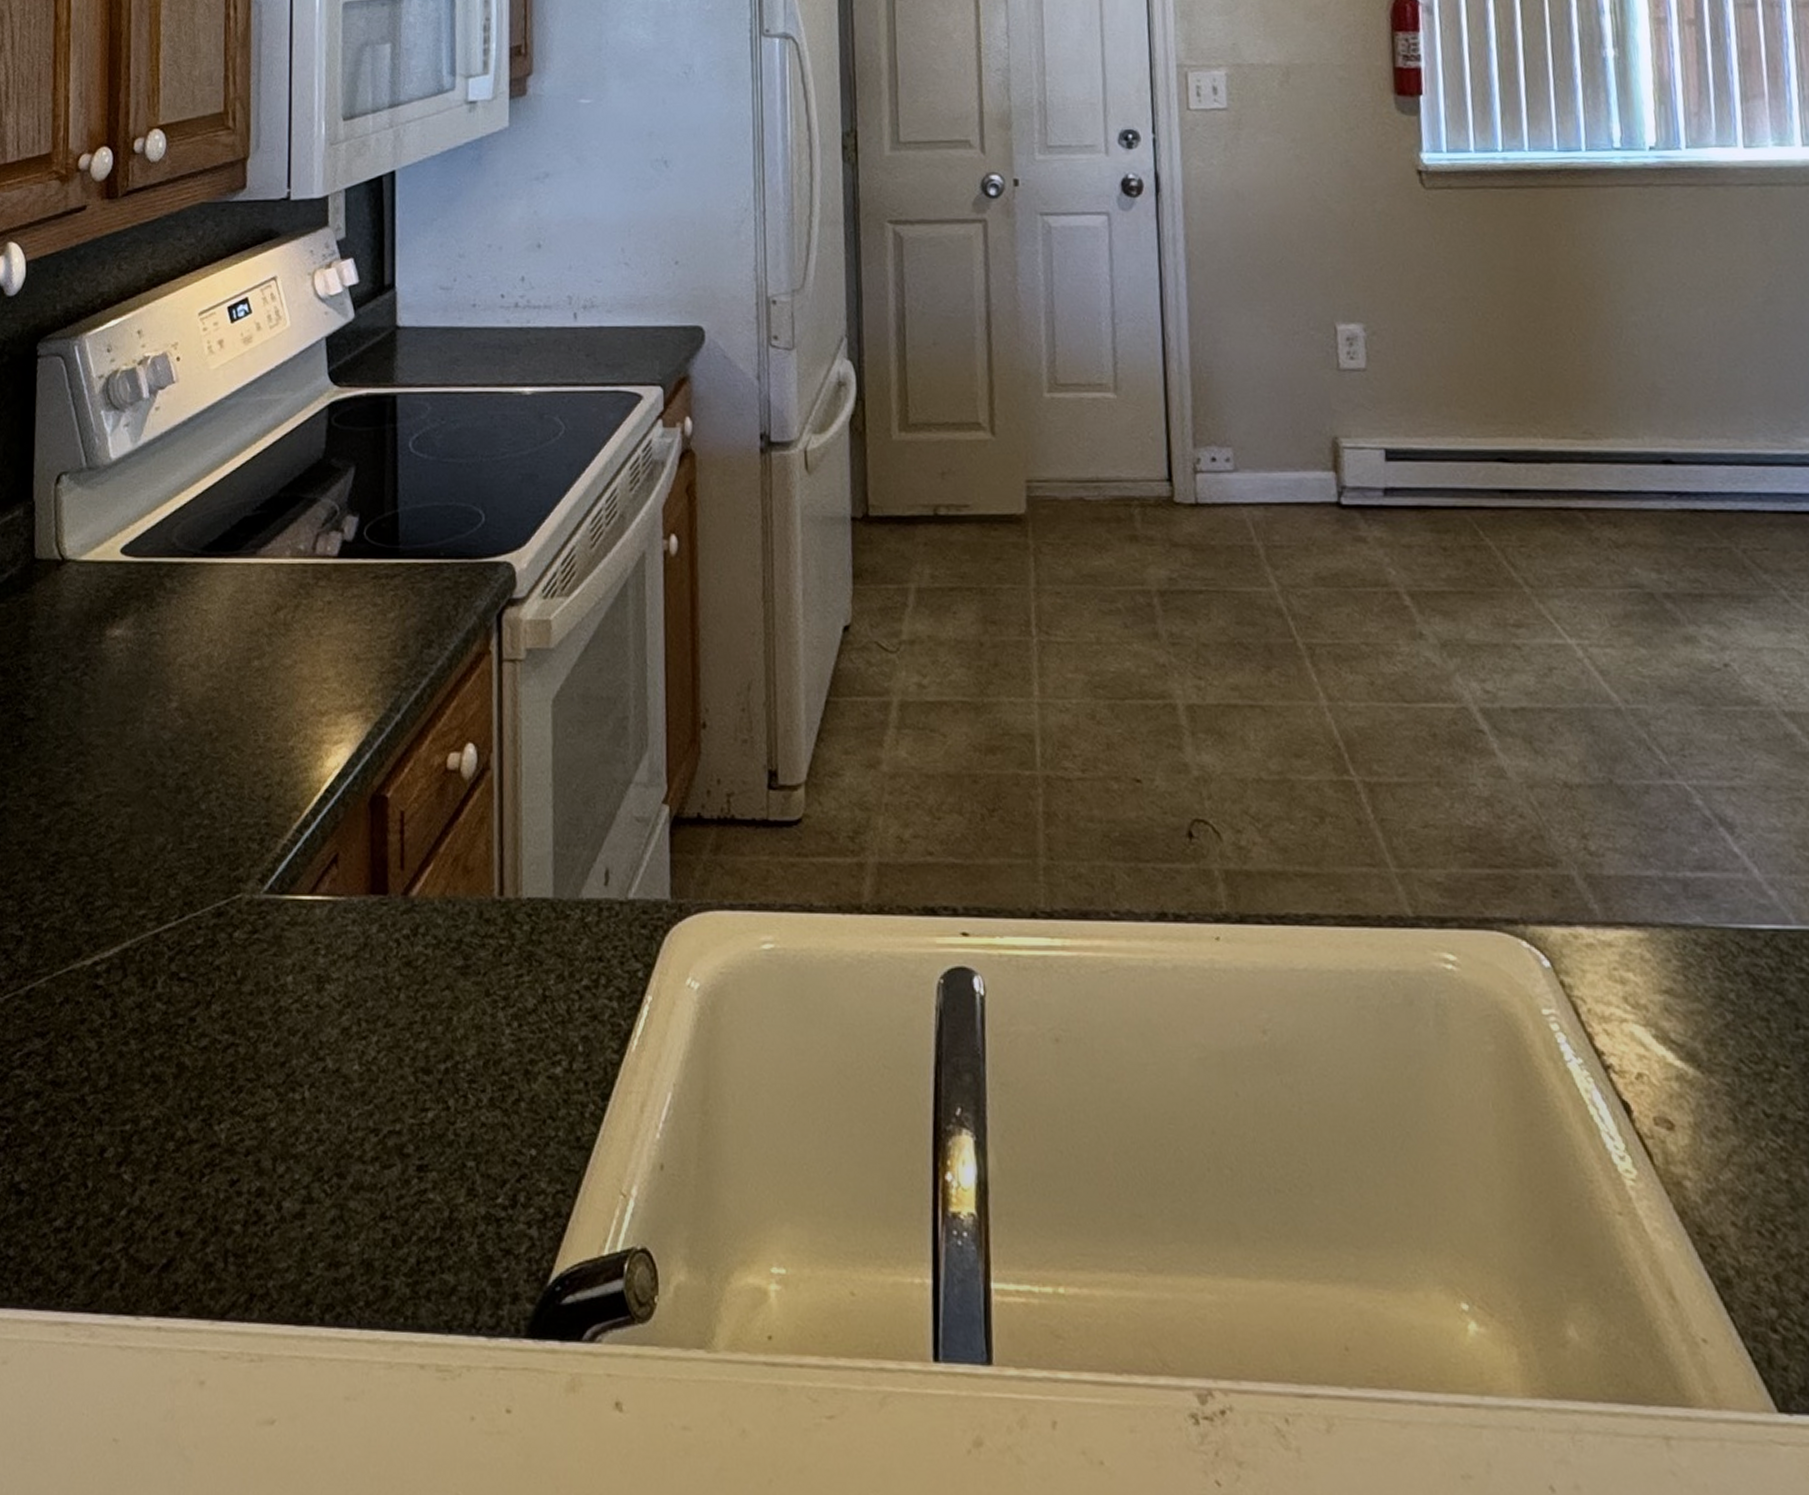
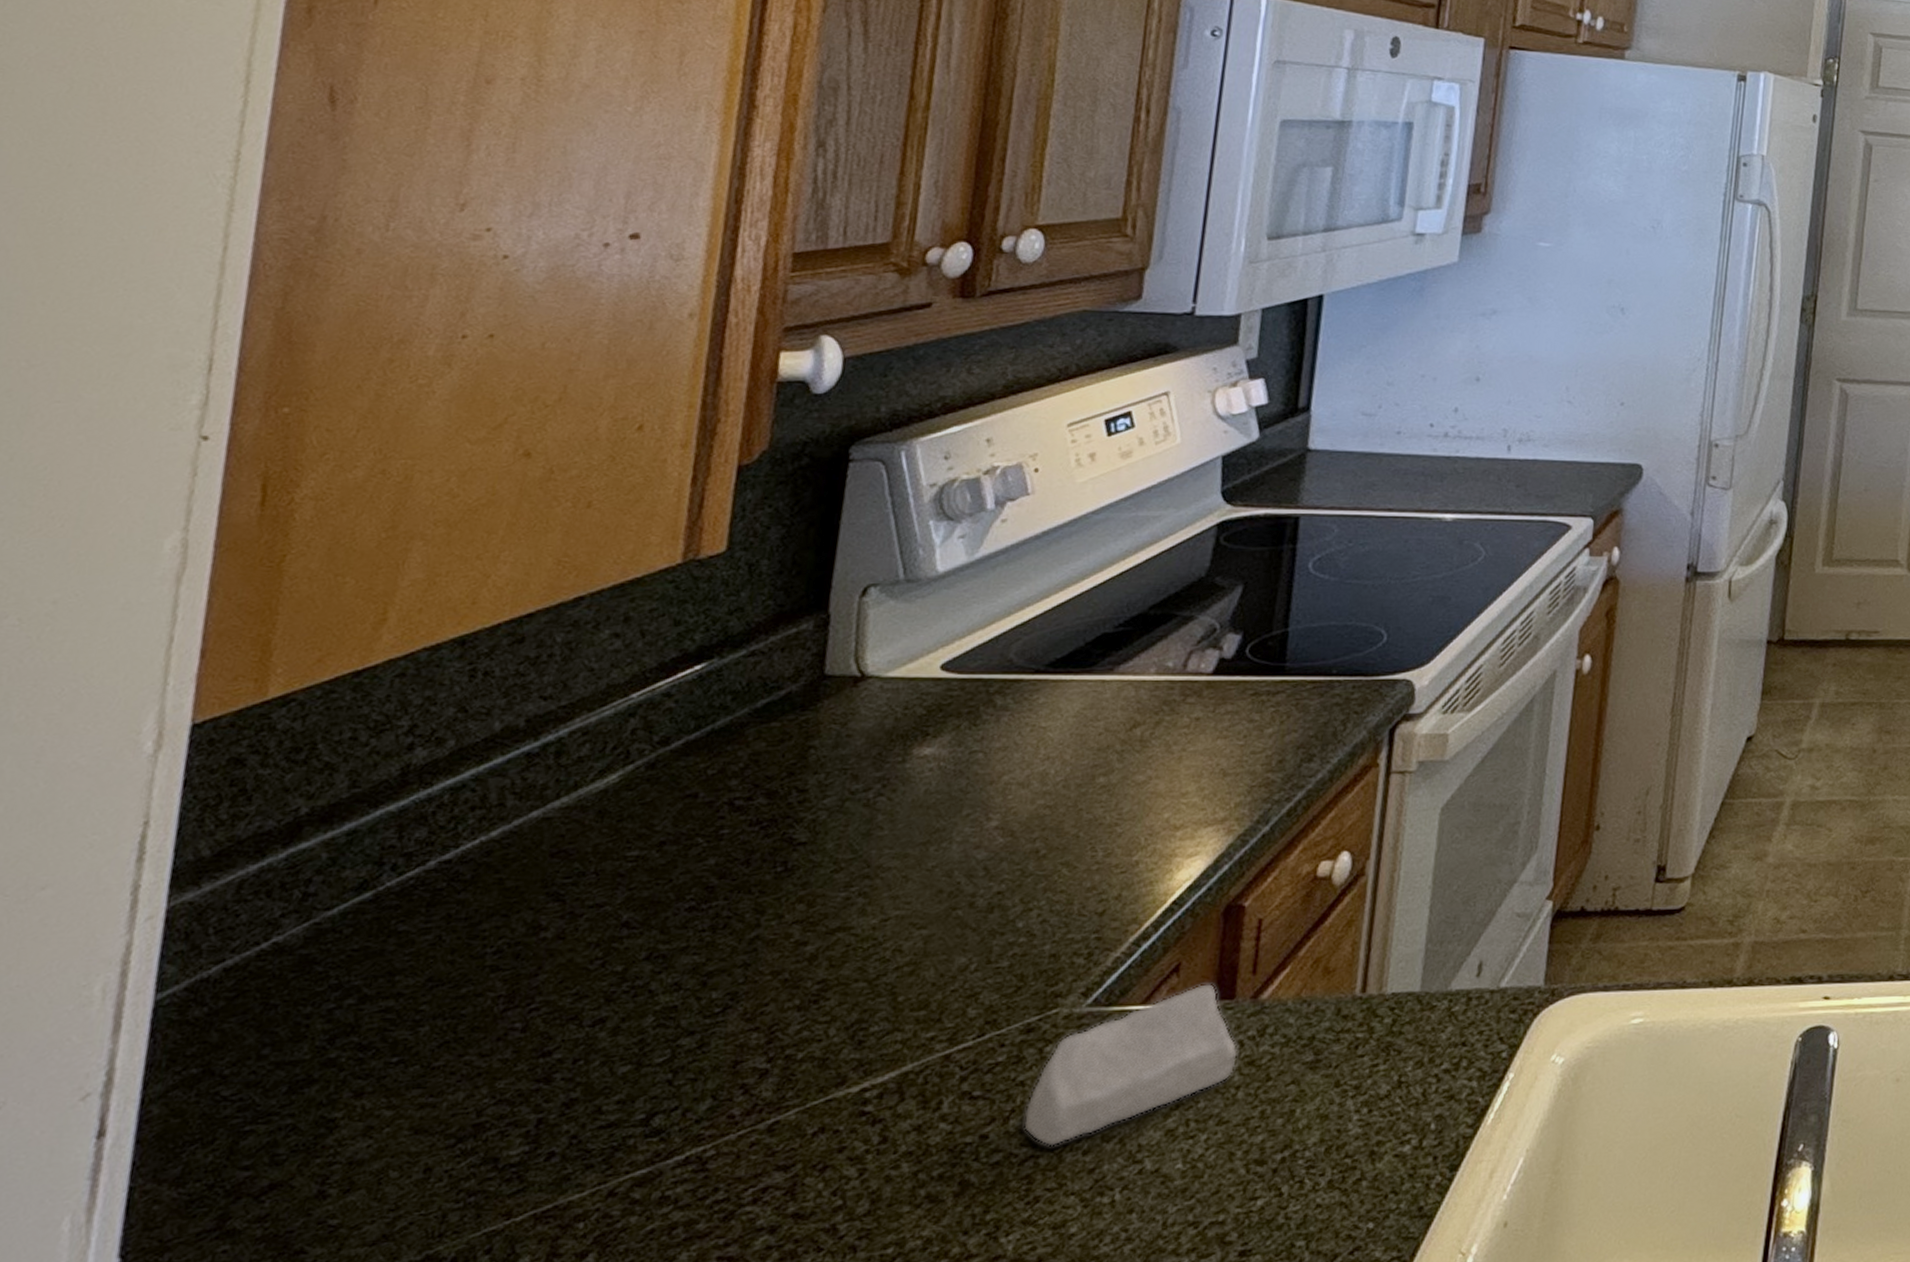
soap bar: none [222,876,397,1036] -> present [1022,983,1239,1147]

